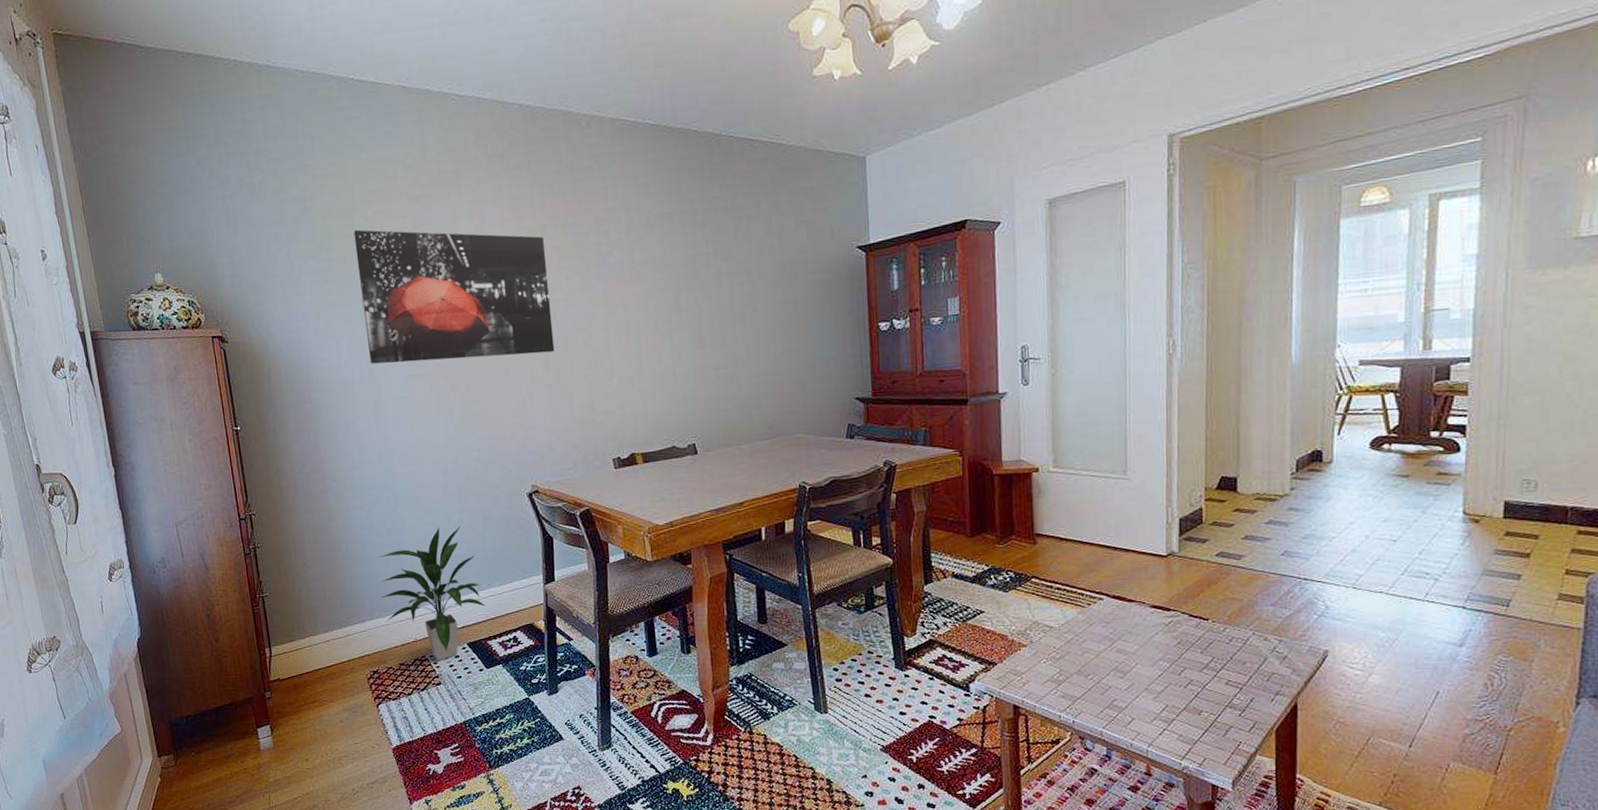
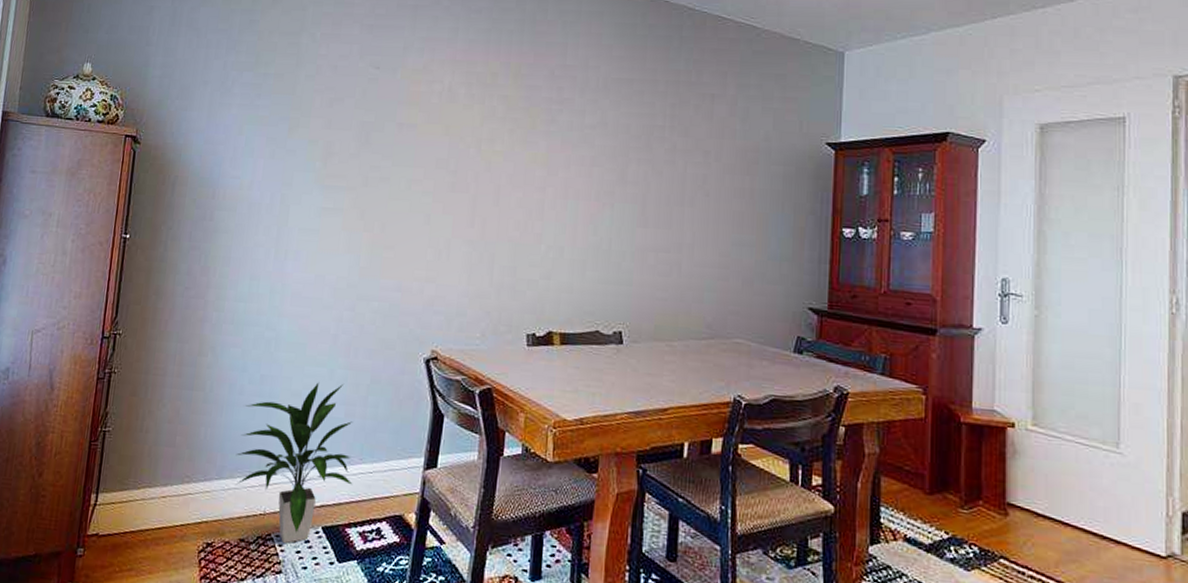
wall art: present [354,229,555,364] -> none [284,49,492,206]

